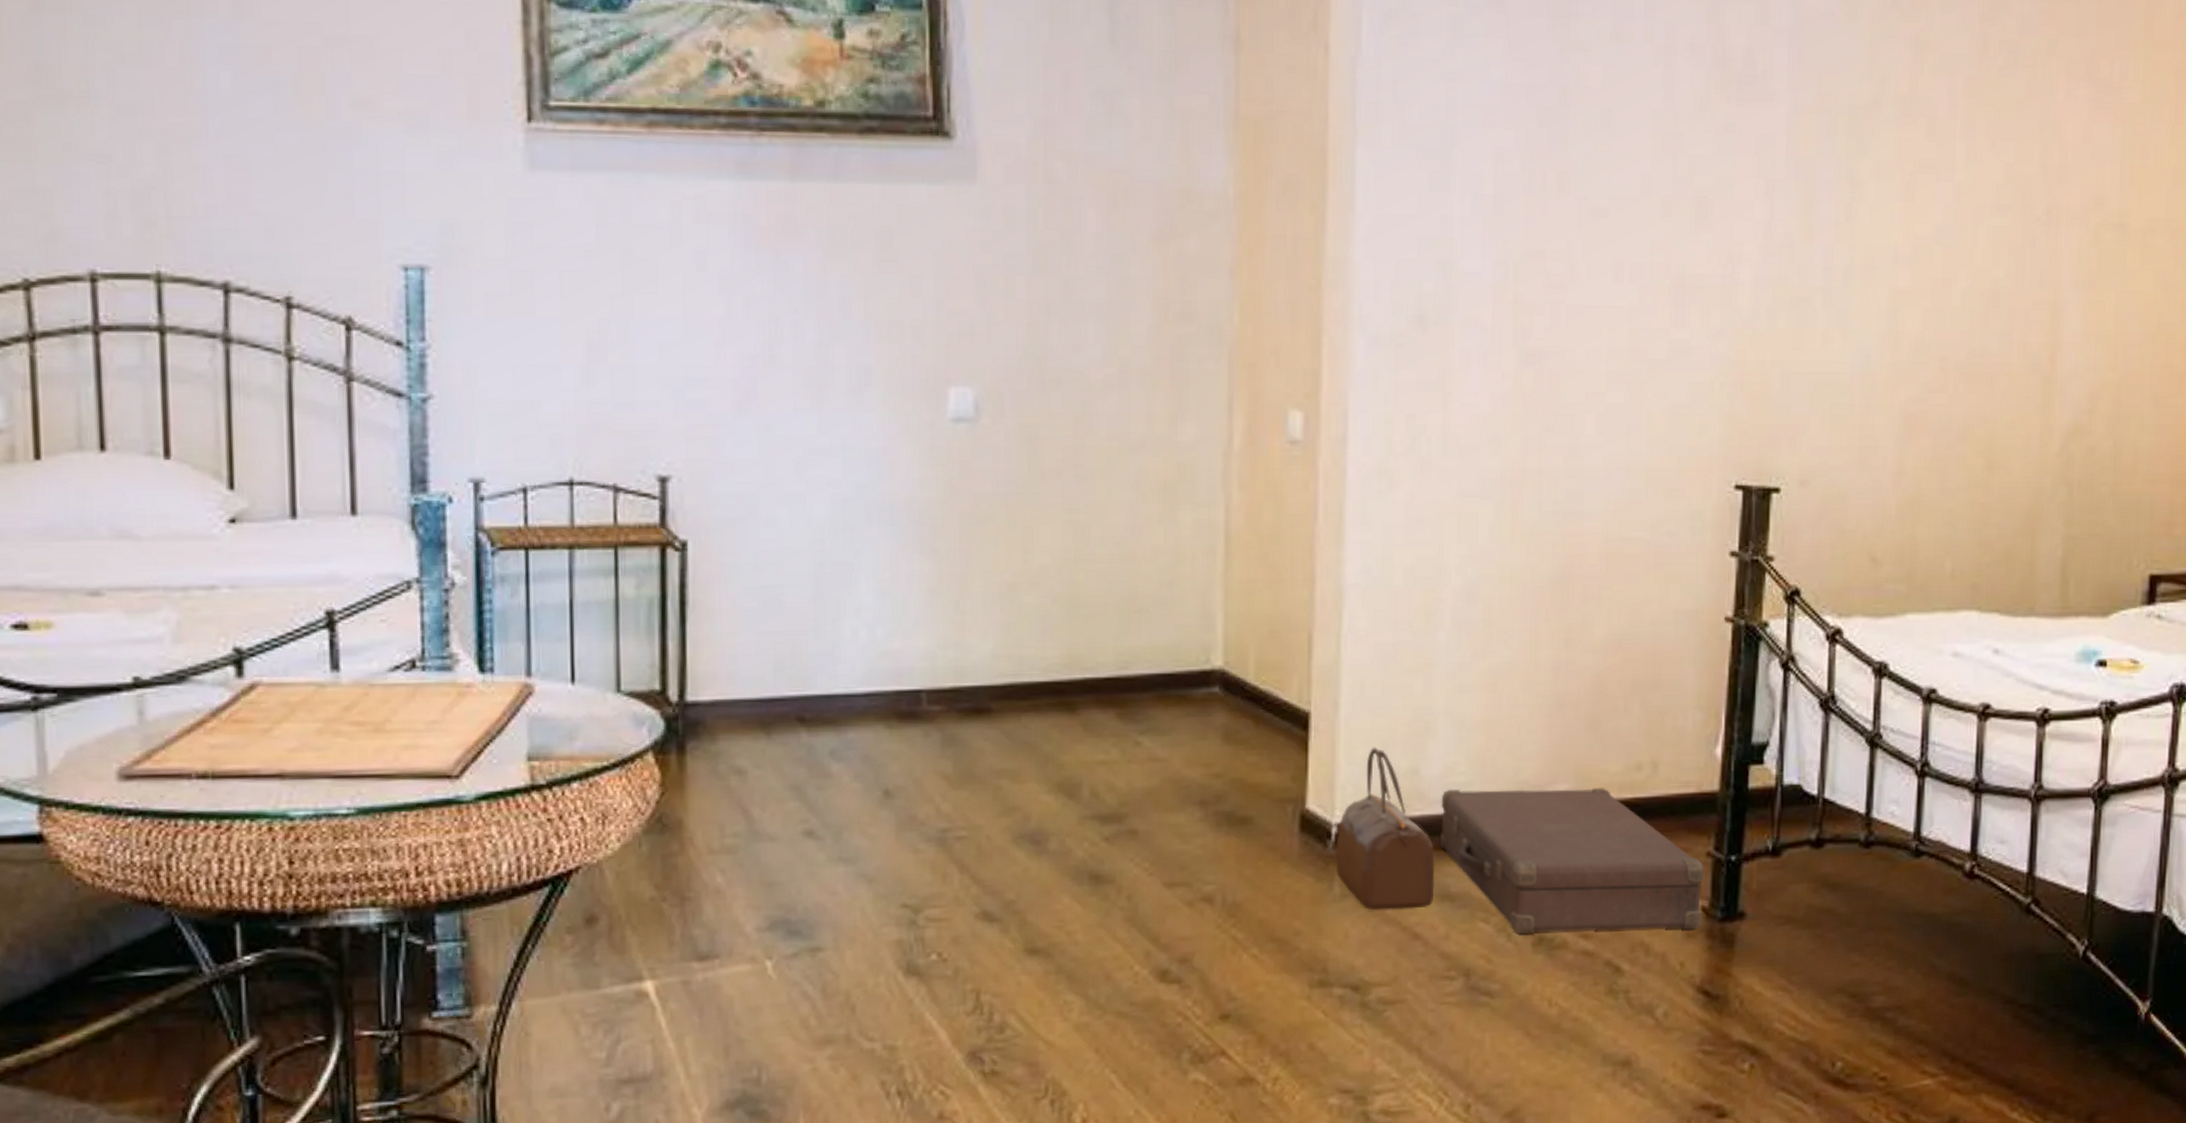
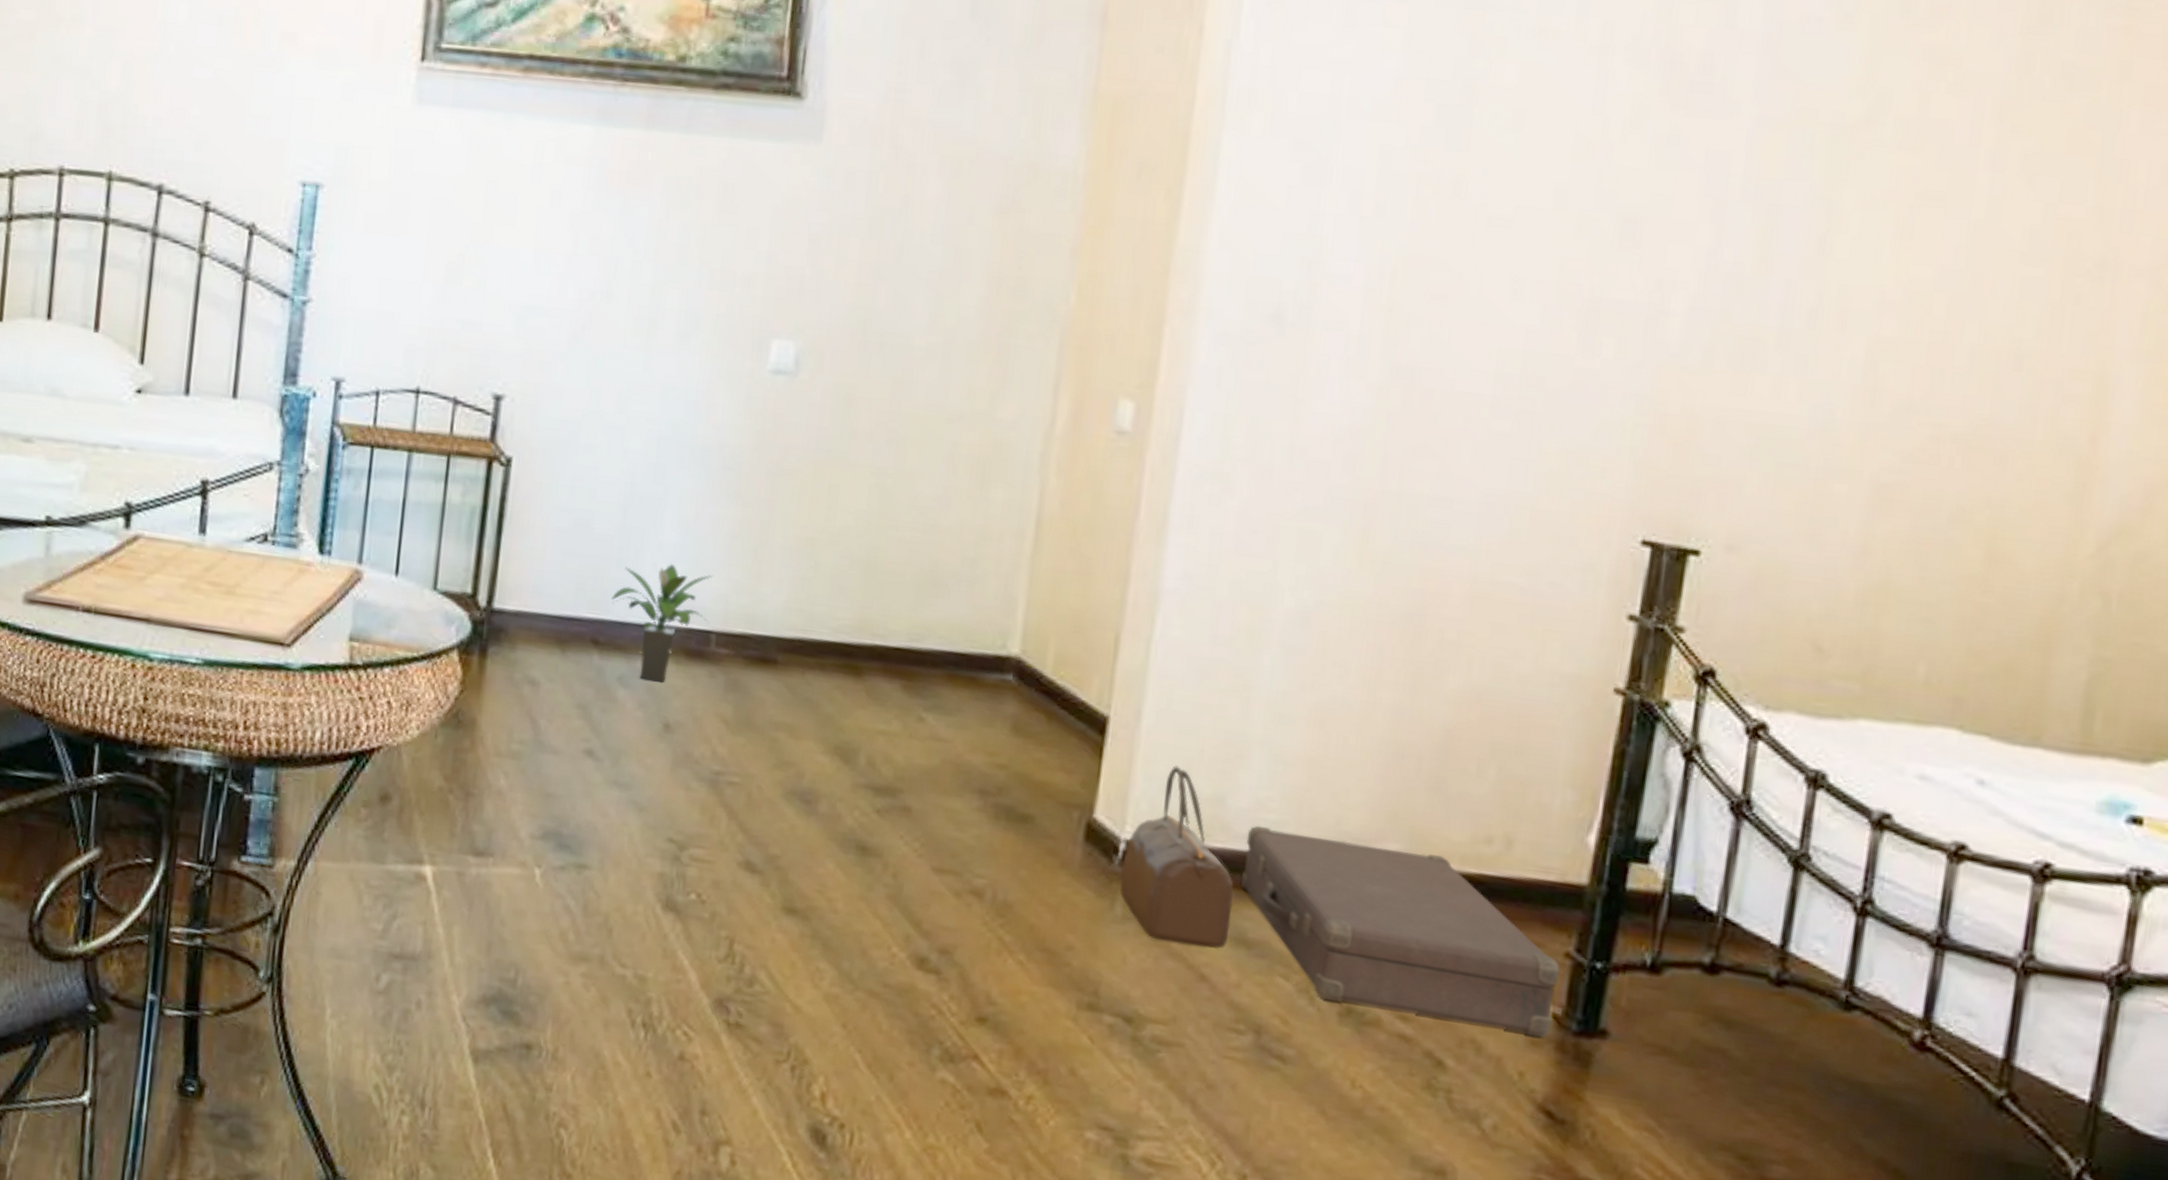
potted plant: none [813,627,918,750] -> present [611,563,713,683]

